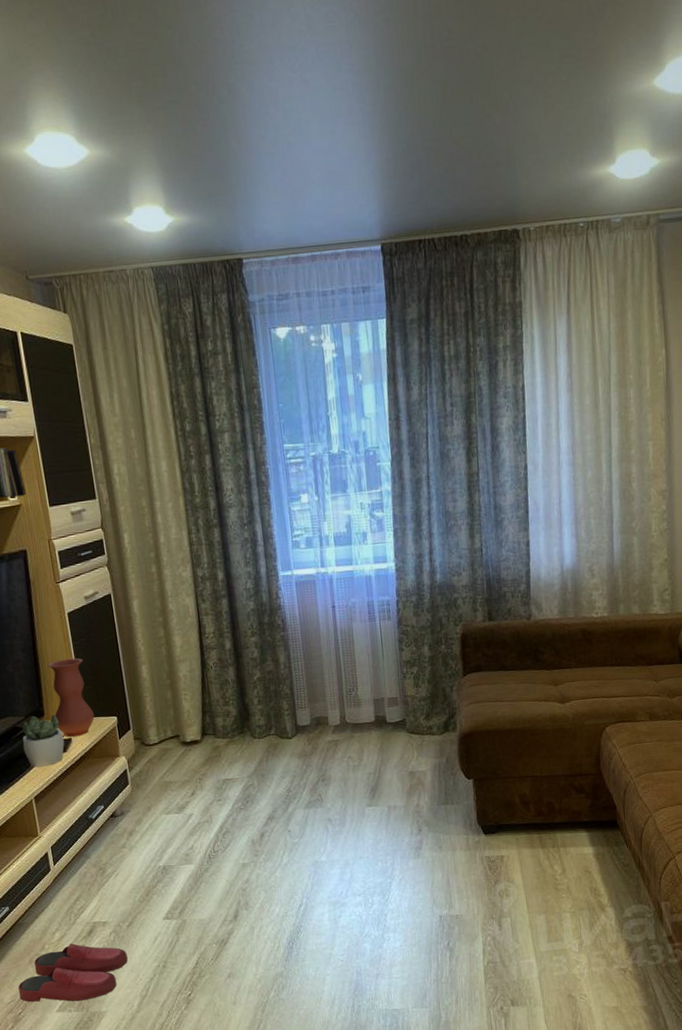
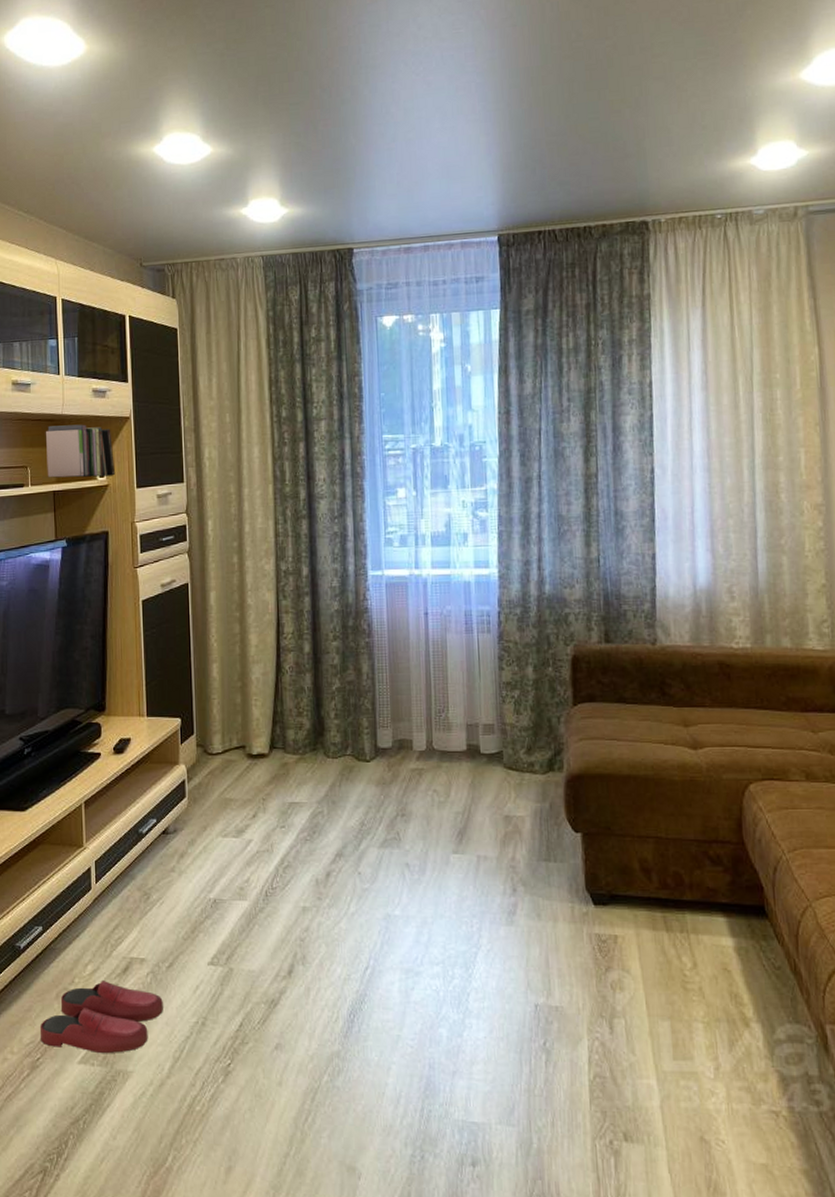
succulent plant: present [22,714,65,768] -> none [79,710,123,769]
vase: present [47,658,95,738] -> none [115,649,157,738]

